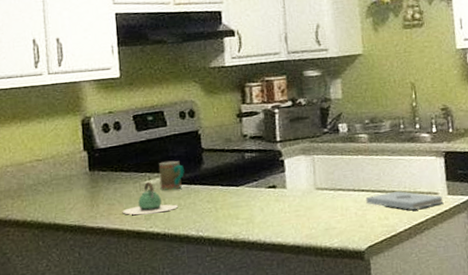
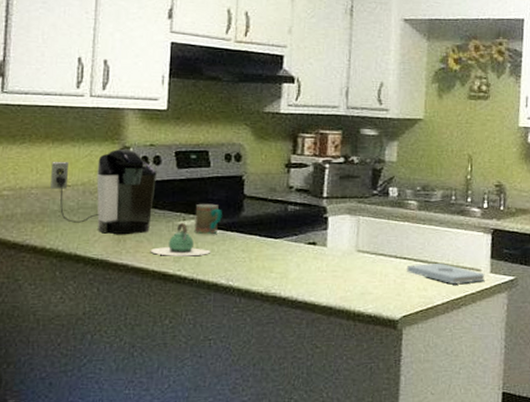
coffee maker: none [22,119,119,201] -> present [50,149,157,234]

